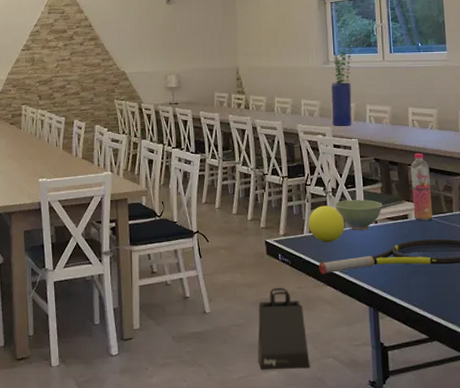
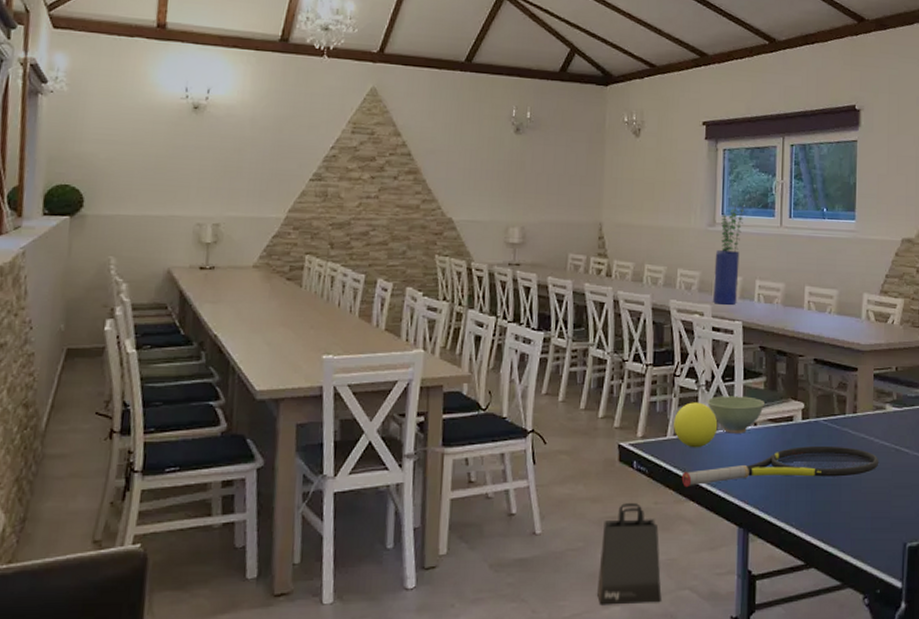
beverage bottle: present [410,153,432,222] -> none [800,342,823,425]

